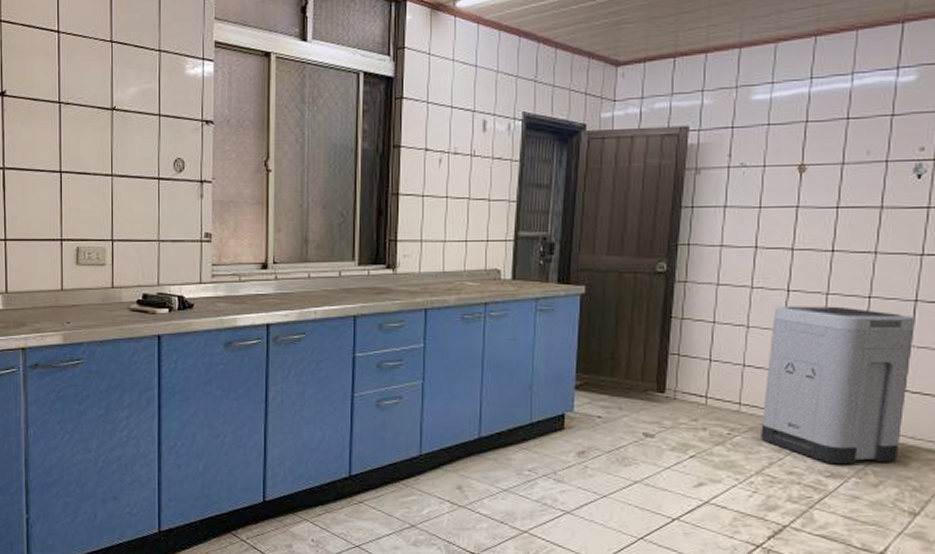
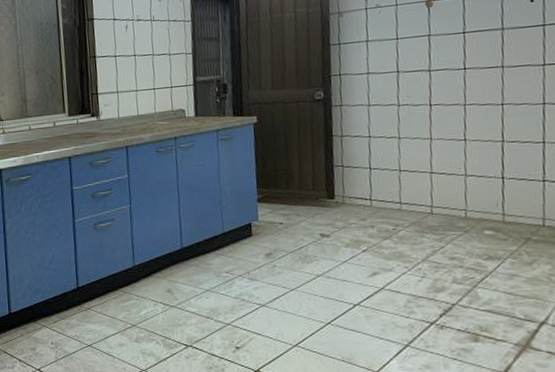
trash can: present [761,306,915,465] -> none [420,114,547,249]

